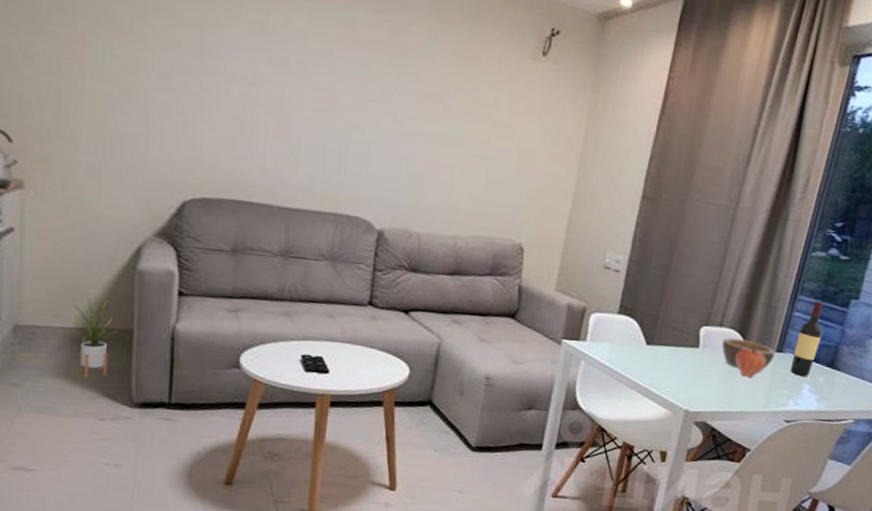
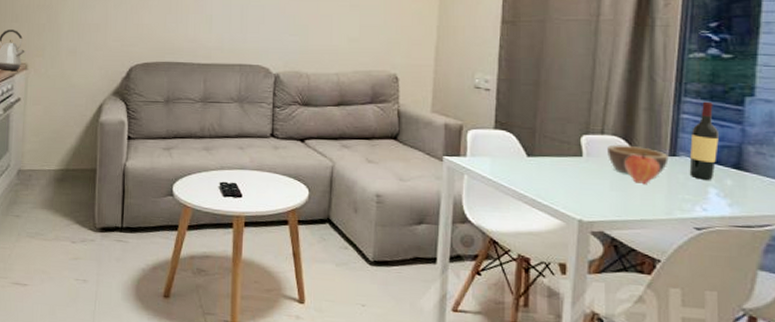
house plant: present [71,297,120,379] -> none [55,145,87,209]

